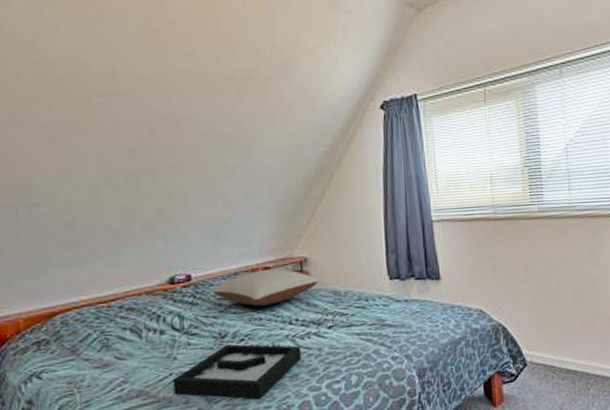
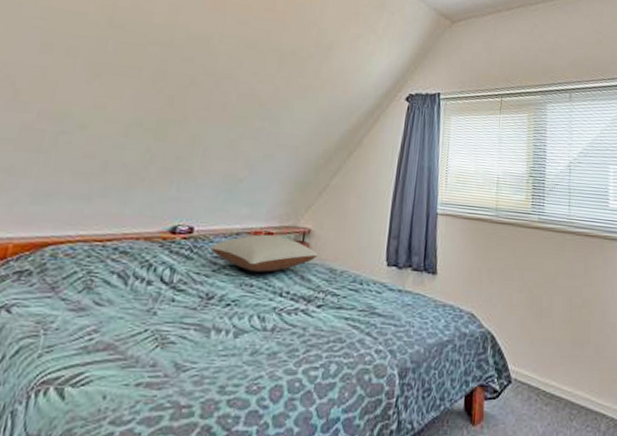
decorative tray: present [173,344,302,400] -> none [143,307,286,375]

